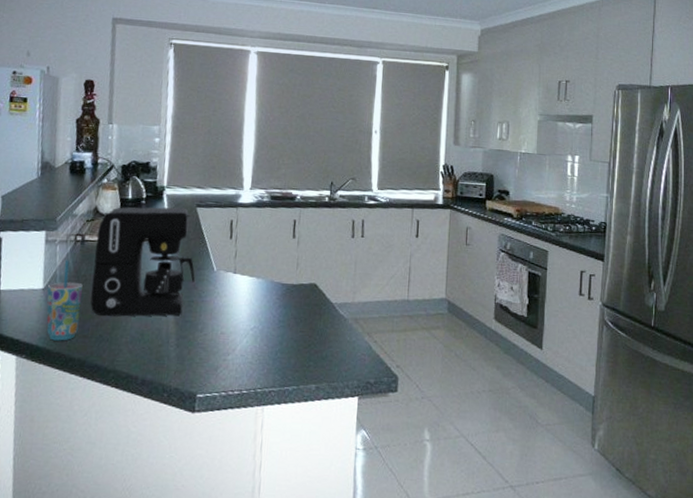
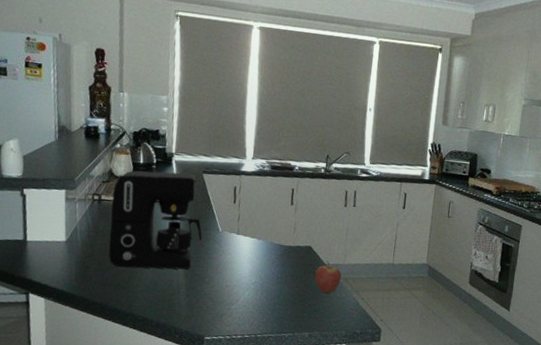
cup: present [47,260,84,341] -> none [69,216,102,287]
fruit: none [321,299,351,338] -> present [315,260,342,294]

